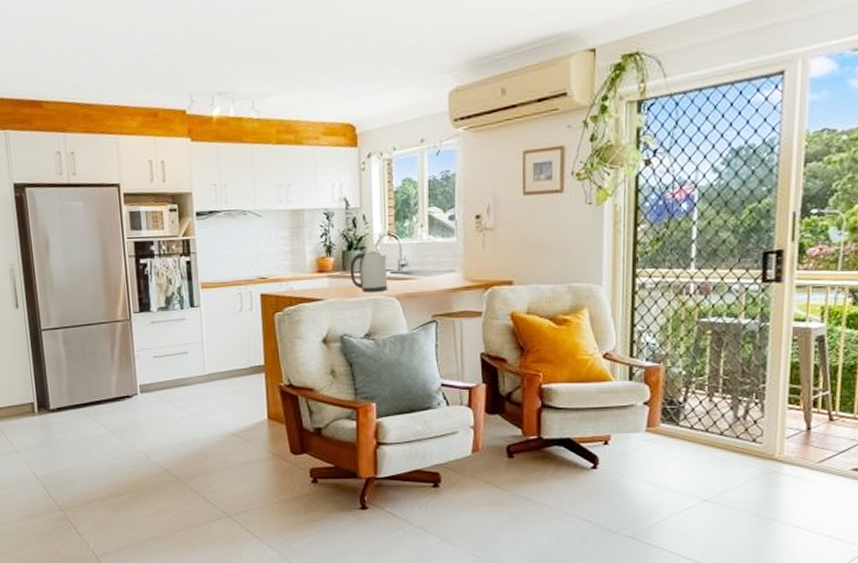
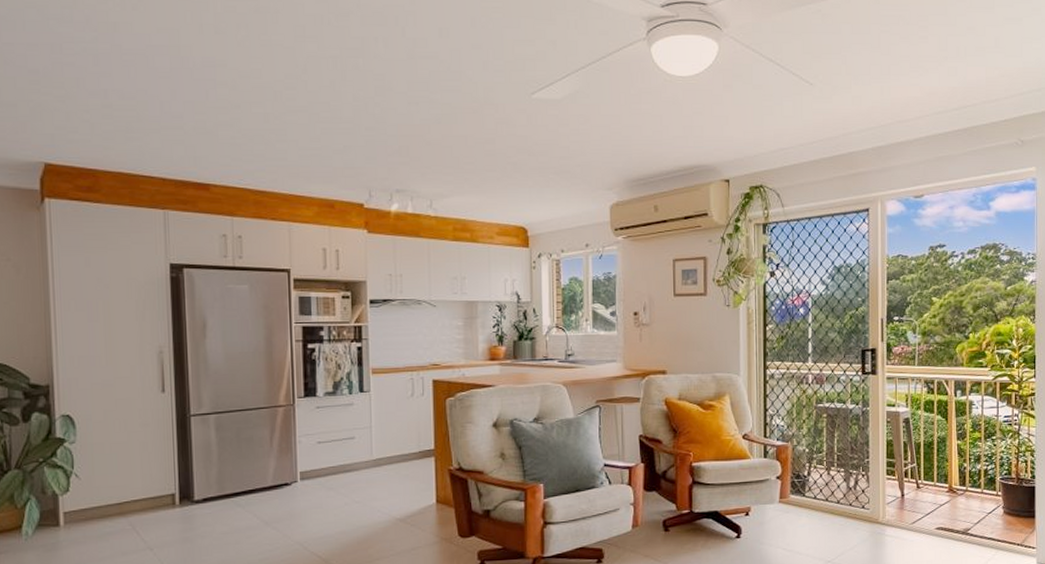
kettle: present [349,250,388,292] -> none [520,341,556,379]

